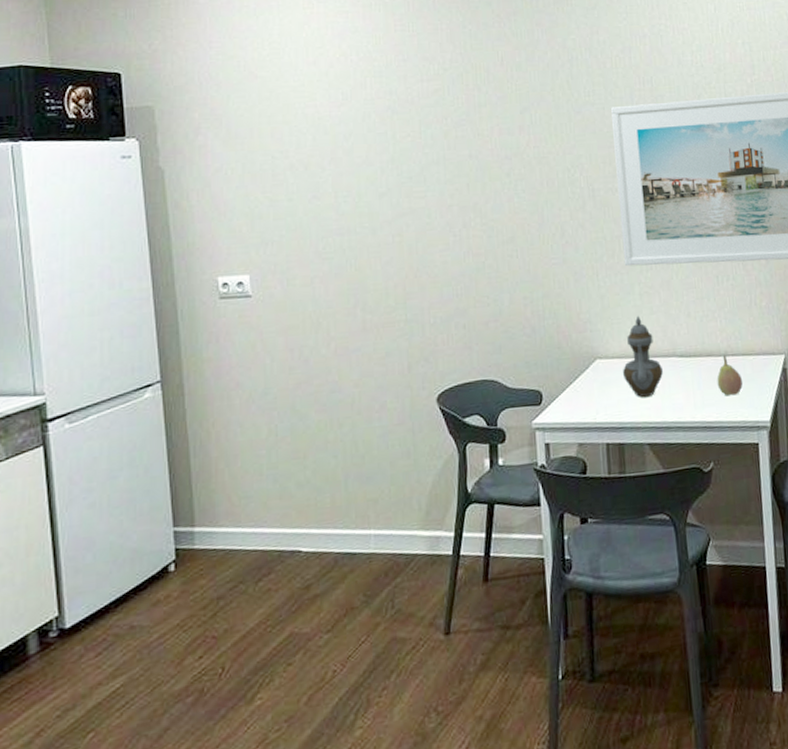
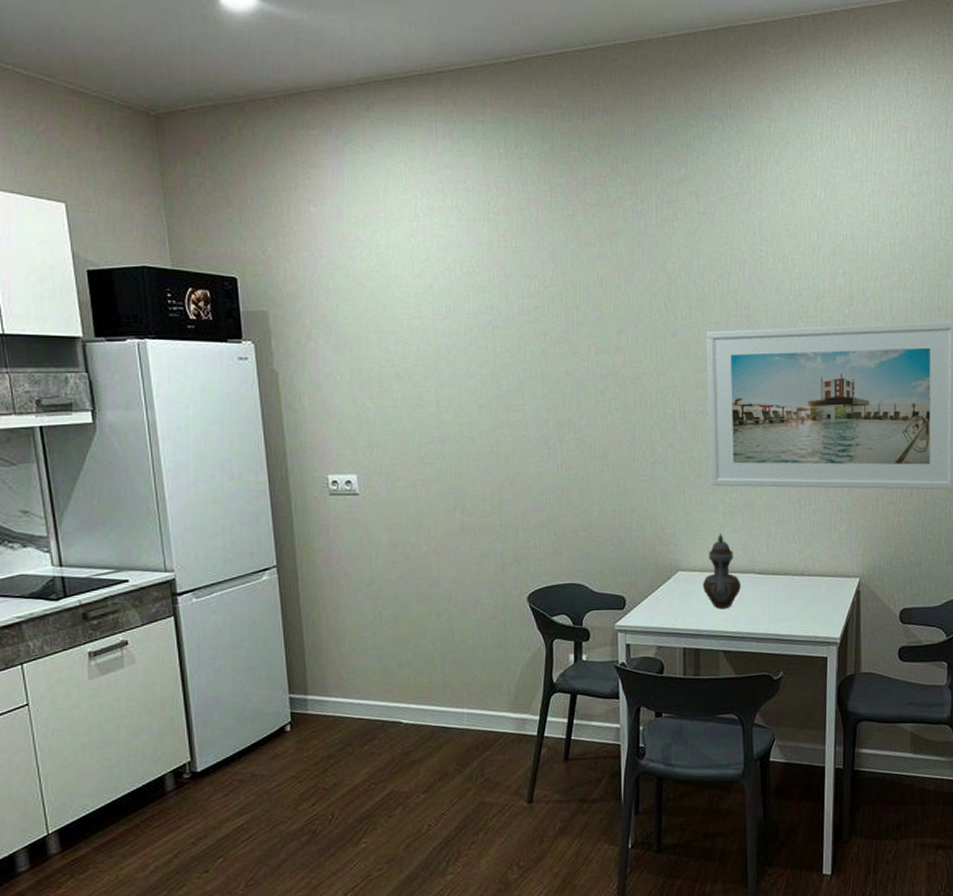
fruit: present [717,355,743,396] -> none [792,575,817,613]

